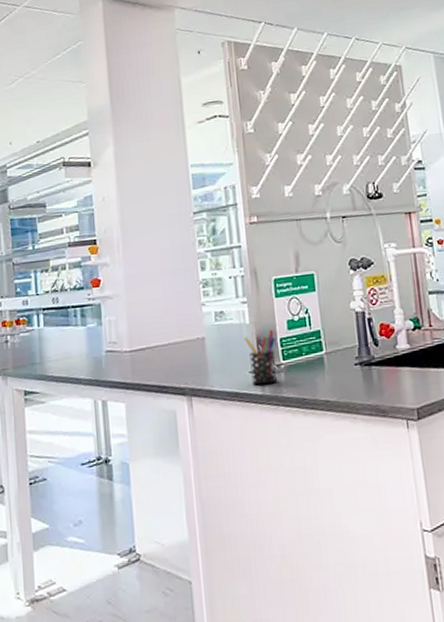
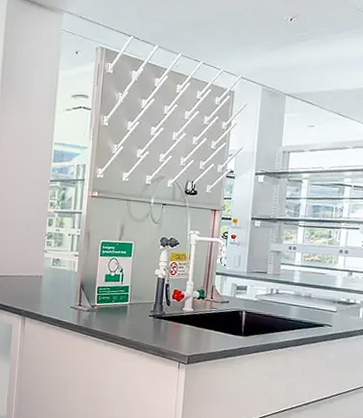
pen holder: present [243,329,278,386] -> none [71,278,95,319]

